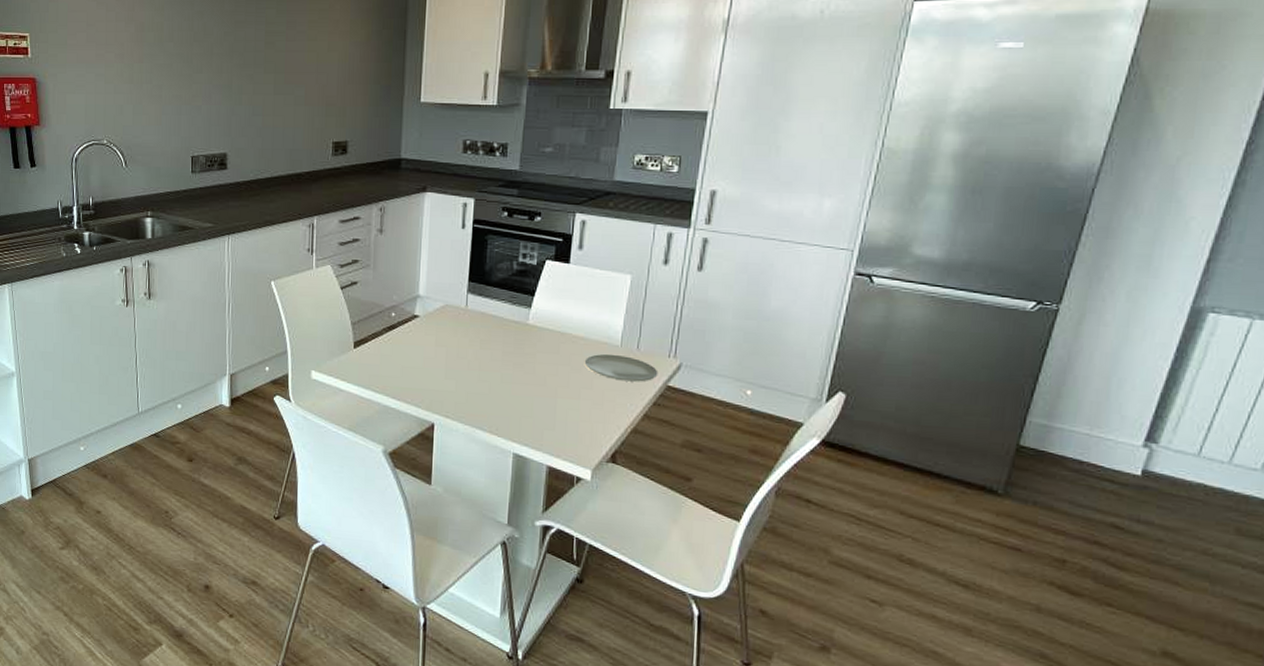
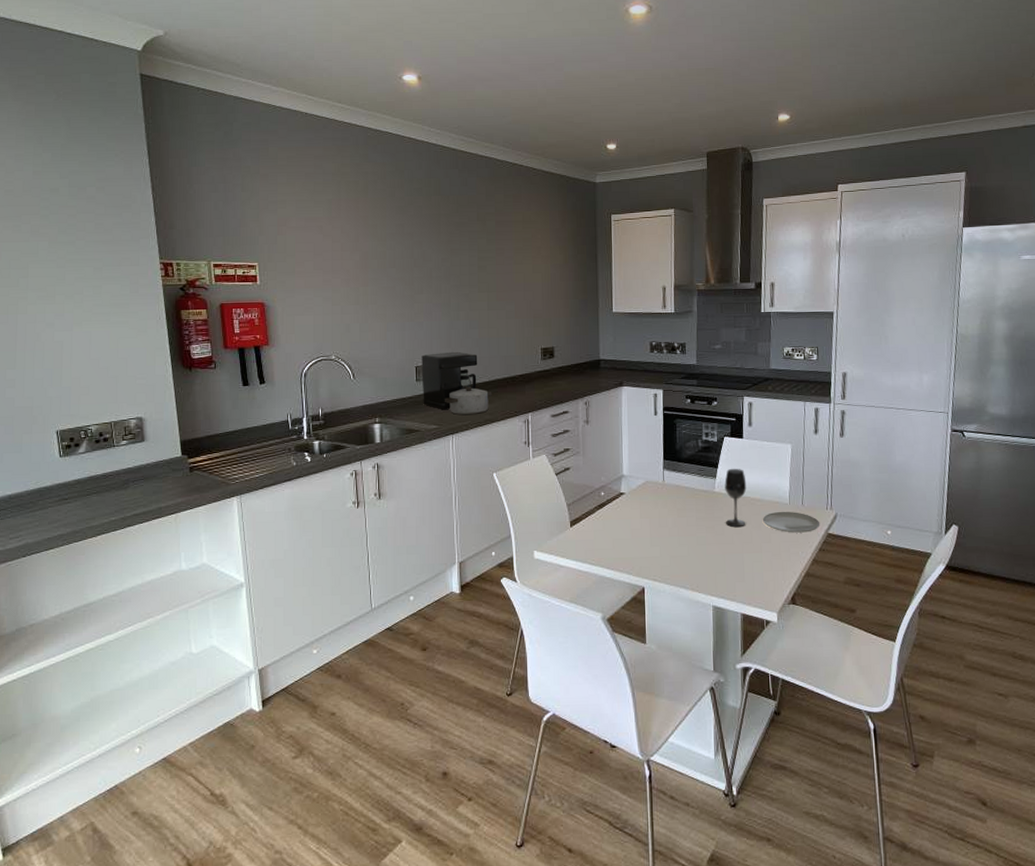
coffee maker: none [198,141,260,206] -> present [421,351,478,409]
cooking pot: none [222,182,274,215] -> present [445,386,492,416]
wine glass: none [539,299,569,368] -> present [724,469,747,528]

